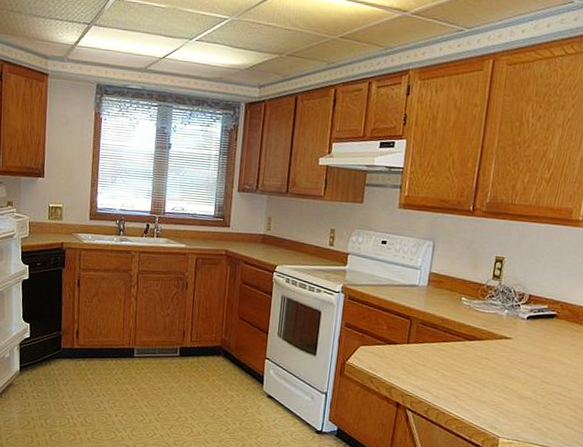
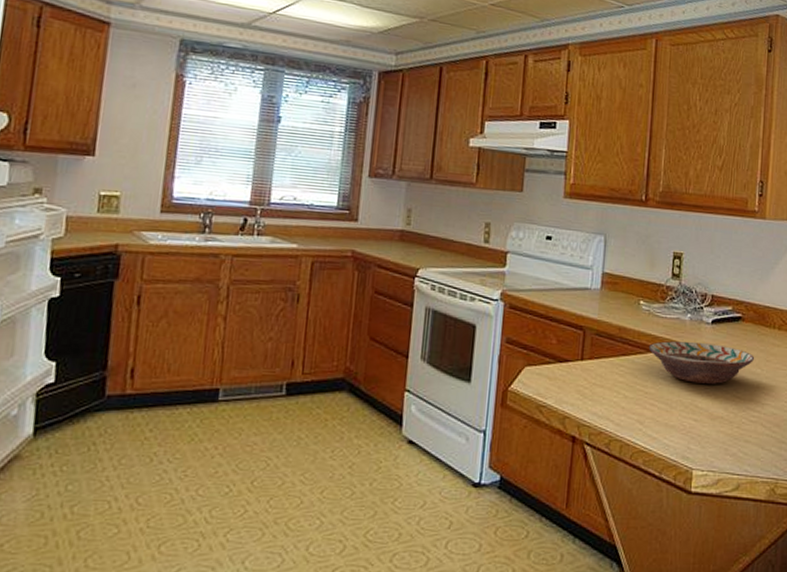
decorative bowl: none [467,332,566,371] -> present [649,341,755,384]

